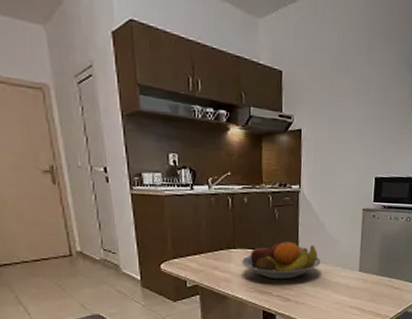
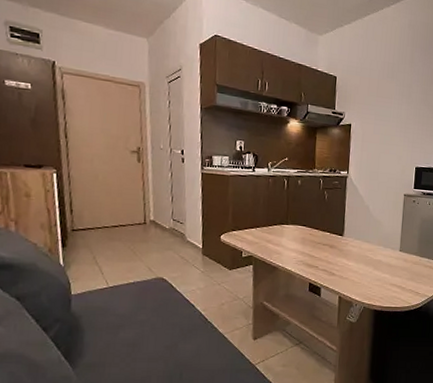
fruit bowl: present [242,241,321,280] -> none [293,220,364,255]

